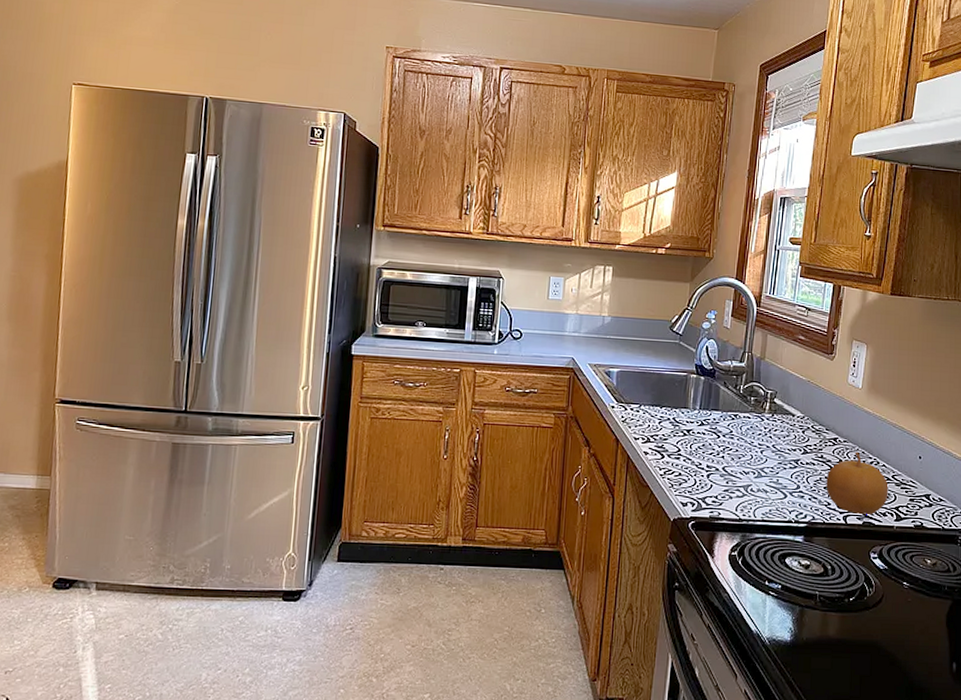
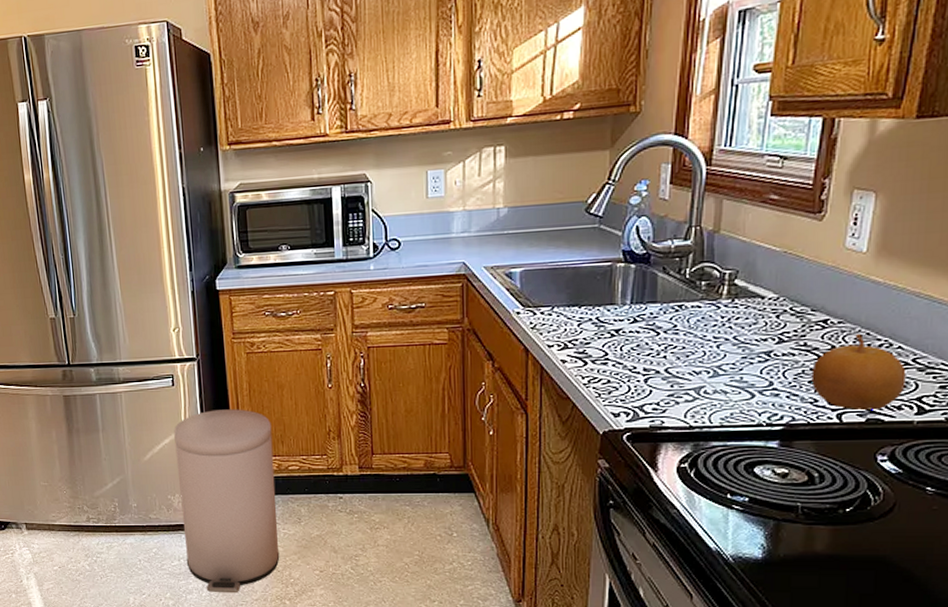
pedal bin: none [274,471,385,670] -> present [174,409,280,594]

